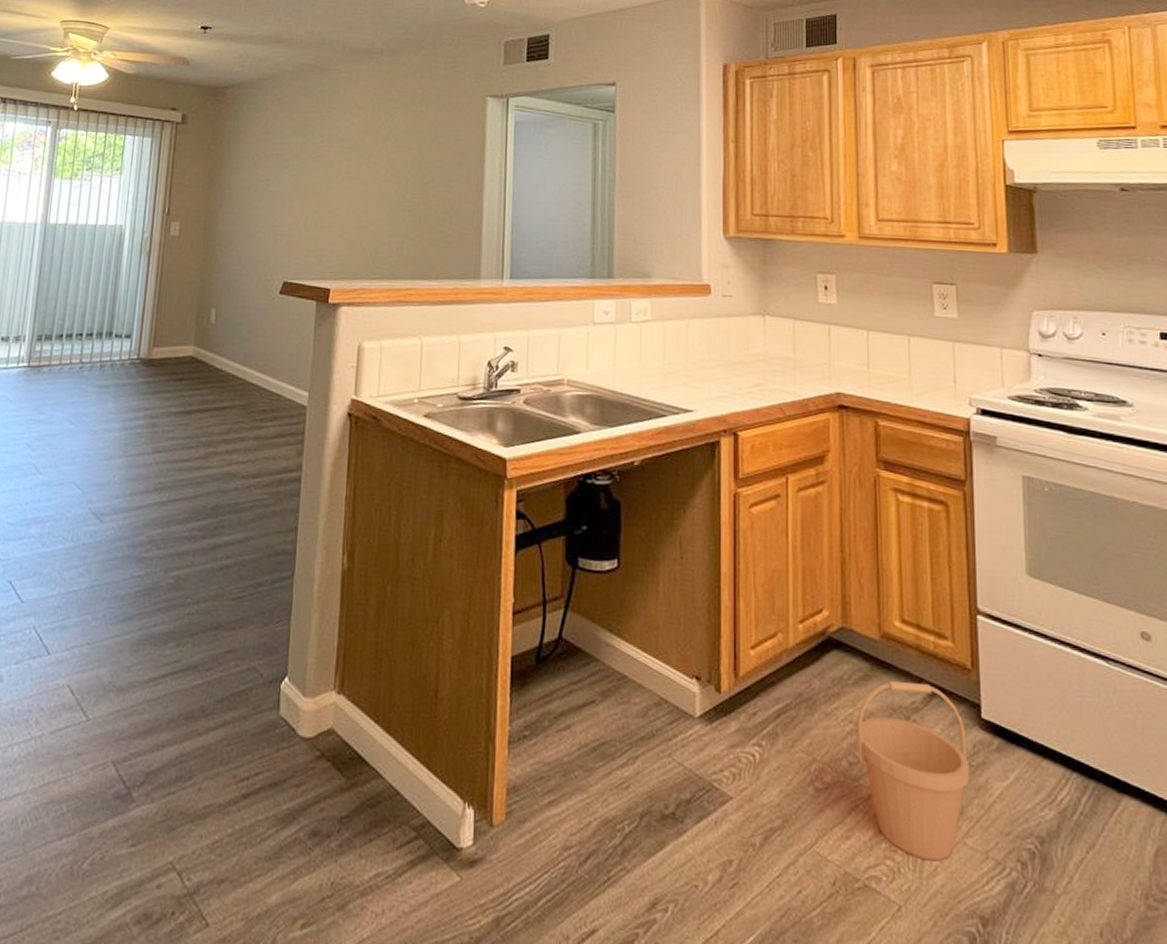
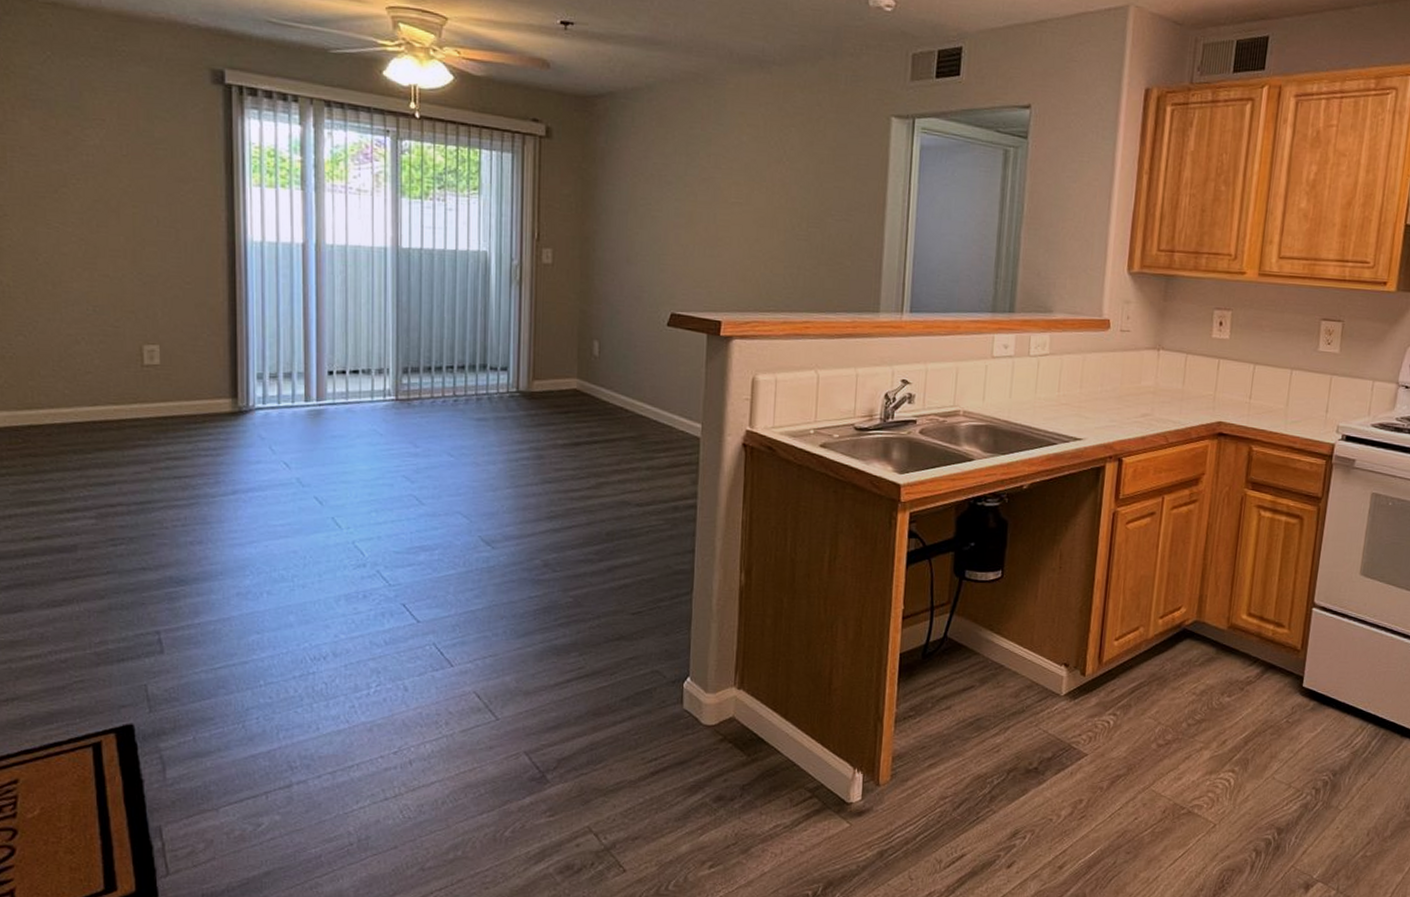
bucket: present [856,681,970,862] -> none [1195,661,1288,792]

